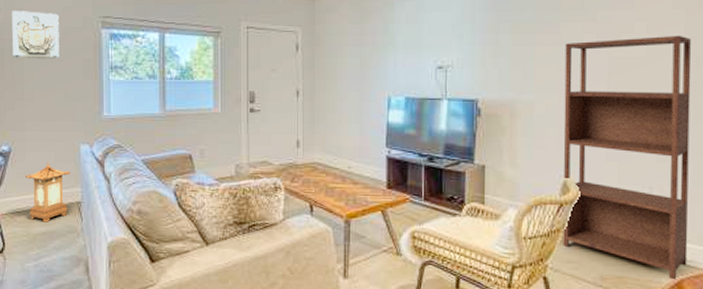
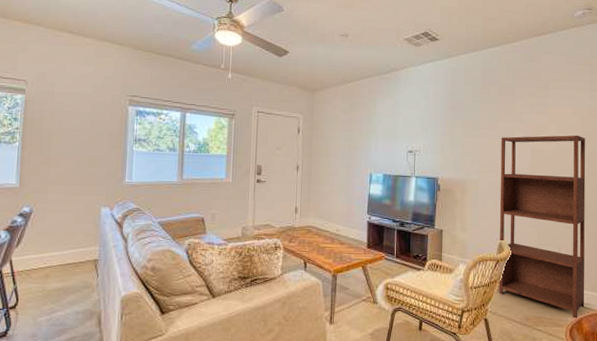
wall sculpture: present [12,11,59,59] -> none [41,85,89,130]
lantern: present [26,162,71,223] -> none [45,223,90,279]

